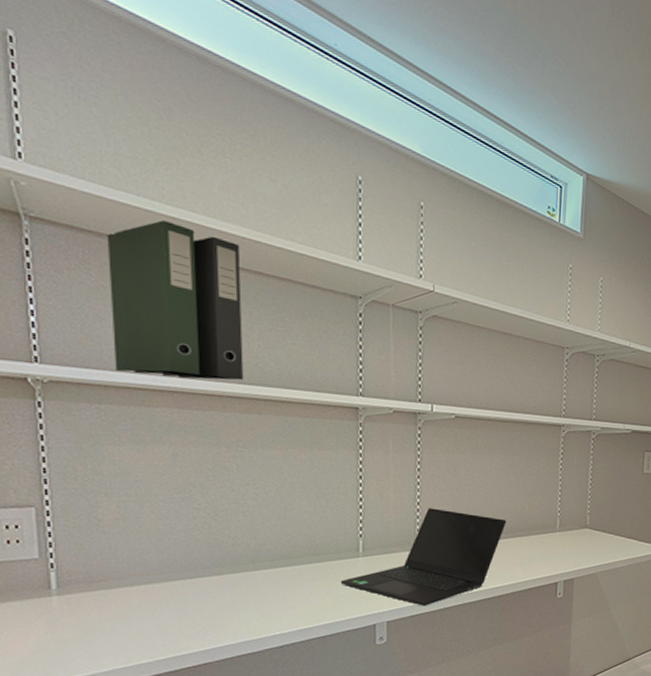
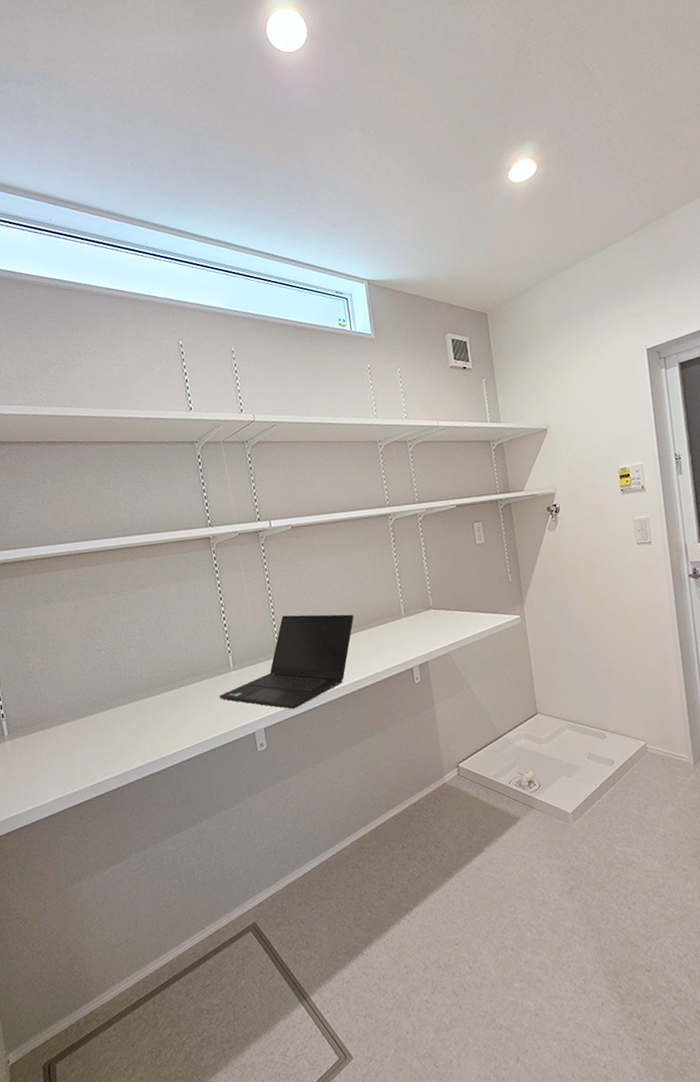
binder: present [107,221,244,381] -> none [8,419,118,548]

